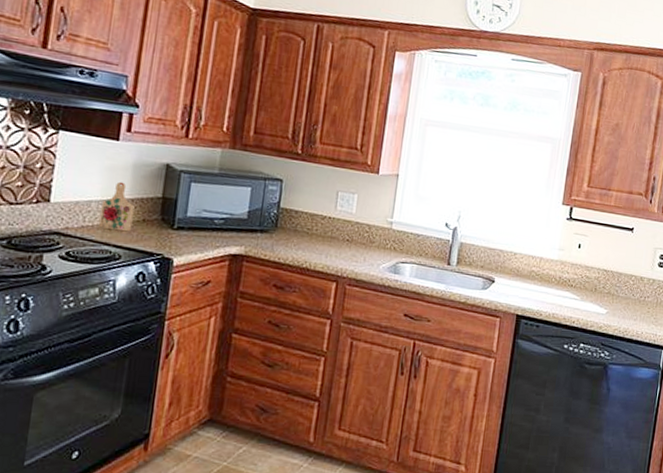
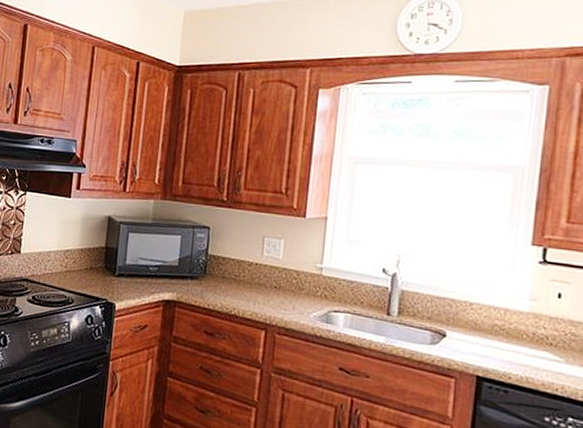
cutting board: present [99,181,135,232] -> none [57,234,84,279]

